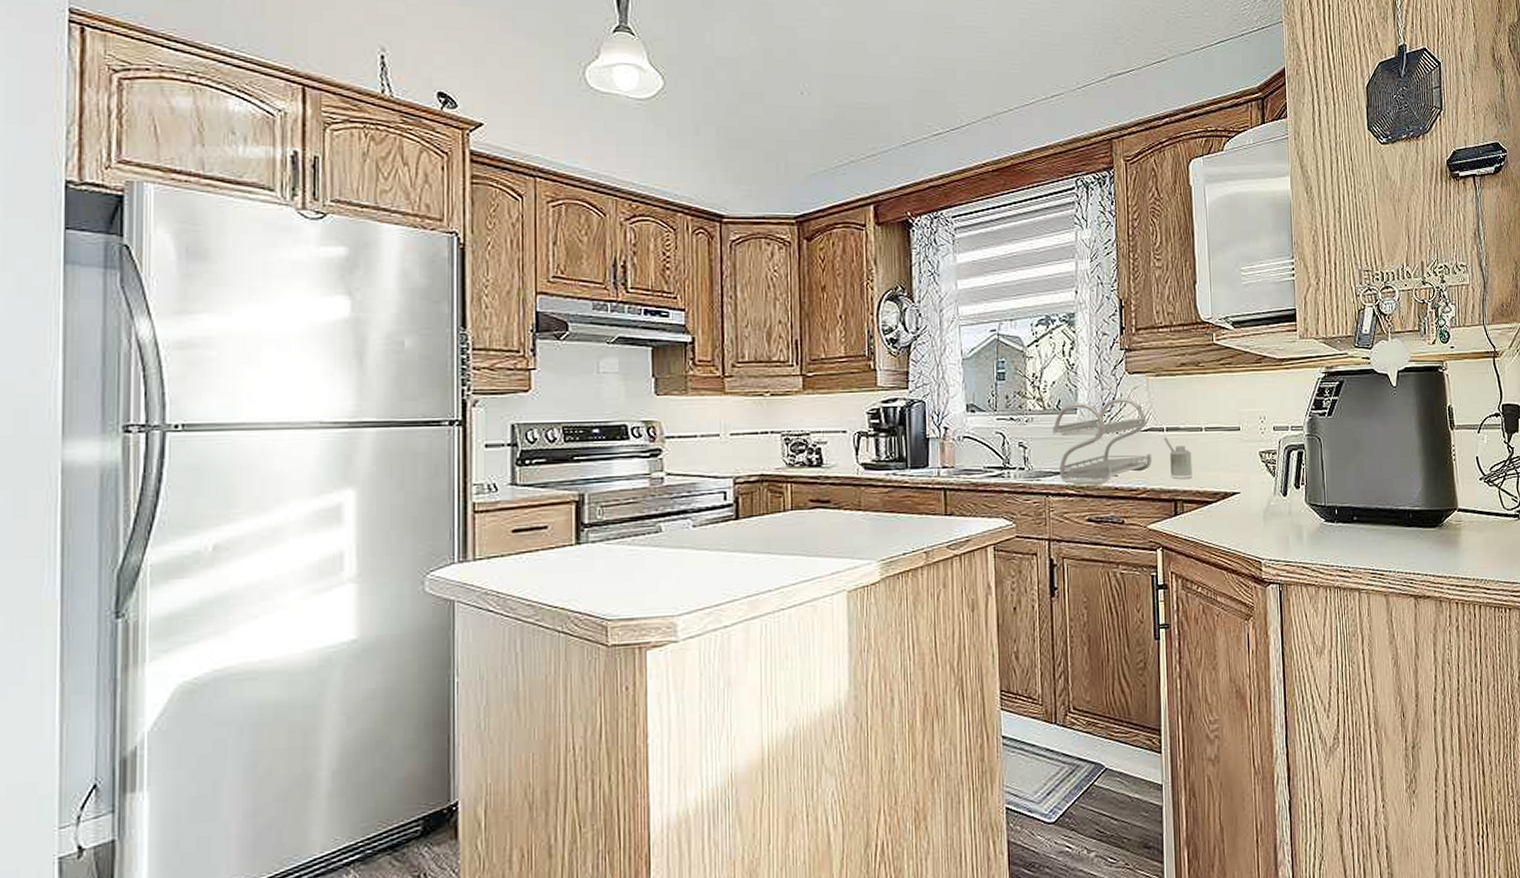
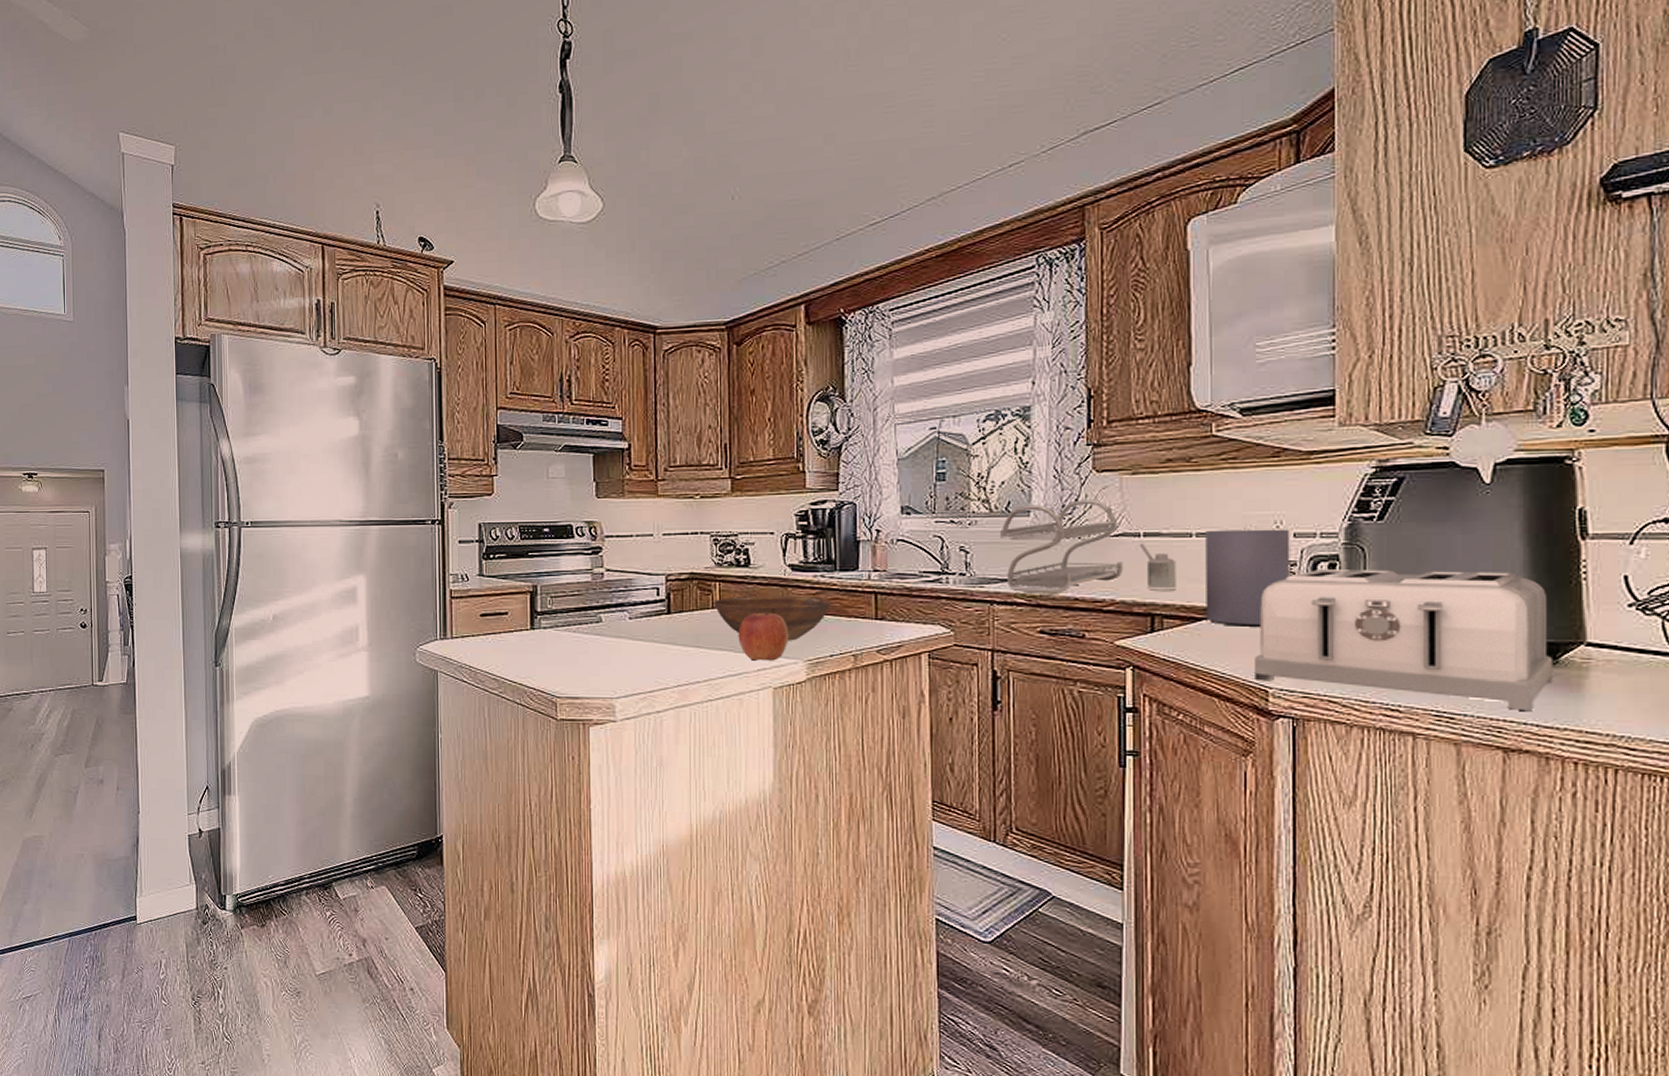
bowl: none [785,495,904,542] -> present [713,597,832,641]
apple: none [811,513,863,564] -> present [738,612,789,661]
canister: none [1212,423,1272,508] -> present [1206,529,1290,627]
toaster: none [1251,456,1440,565] -> present [1255,569,1552,712]

